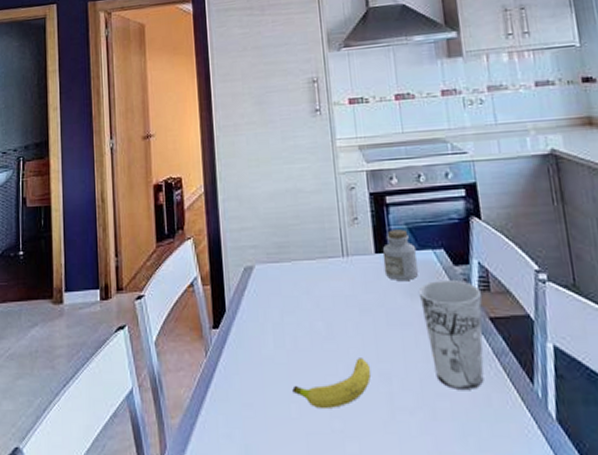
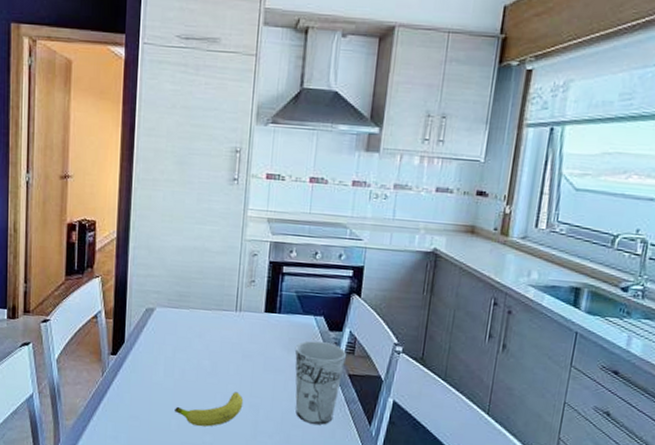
jar: present [382,229,419,280] -> none [269,295,301,338]

